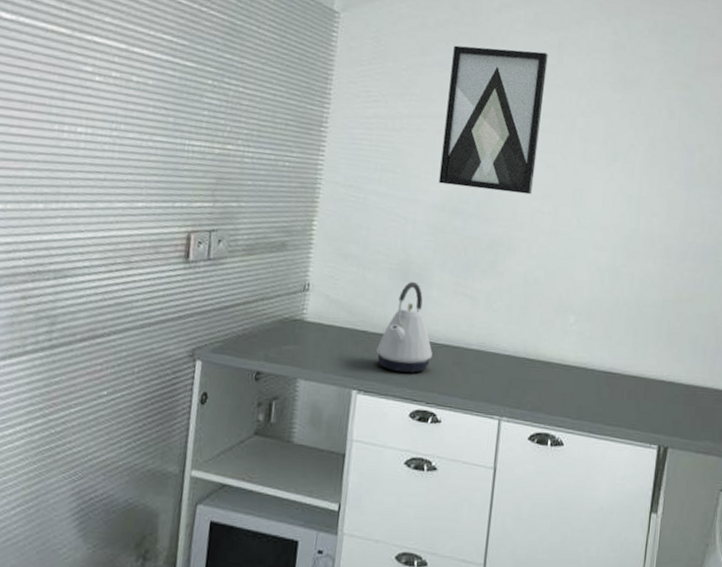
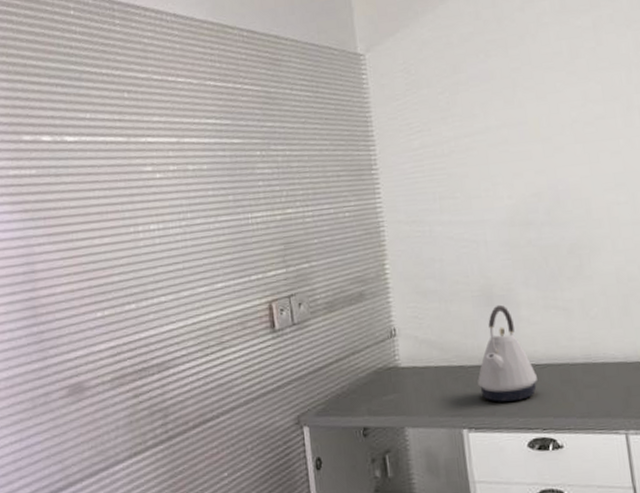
wall art: present [438,45,548,195] -> none [484,38,603,198]

